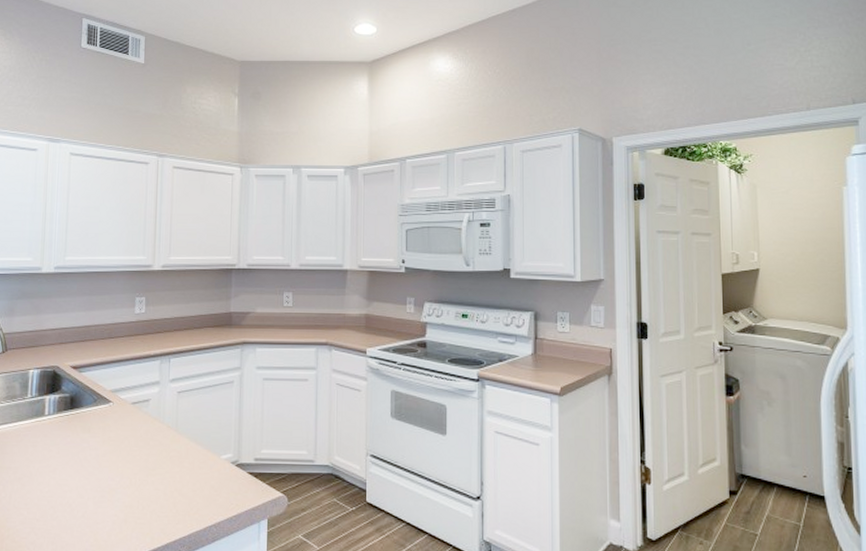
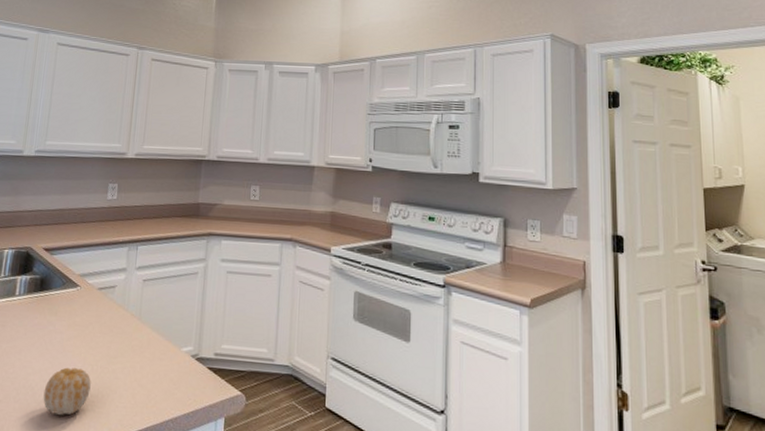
fruit: none [82,482,130,529] -> present [43,367,91,415]

